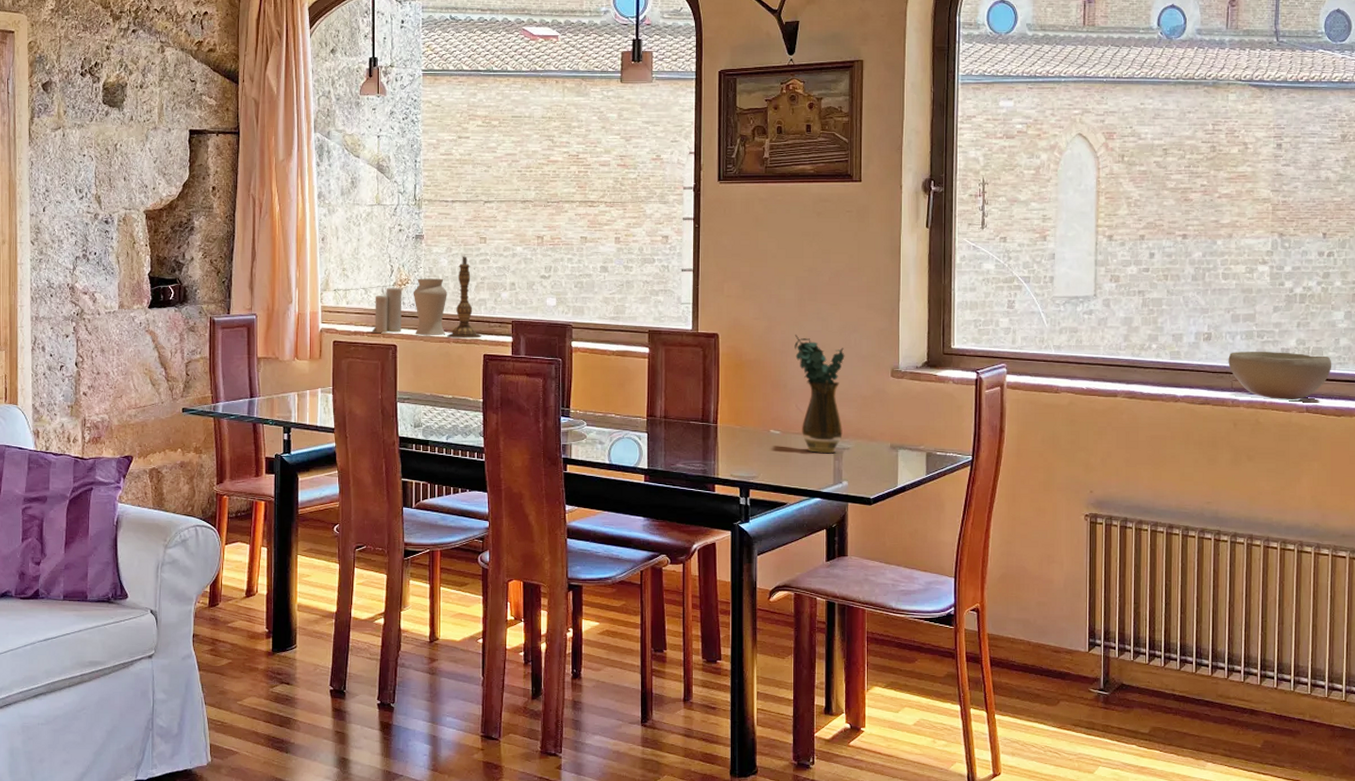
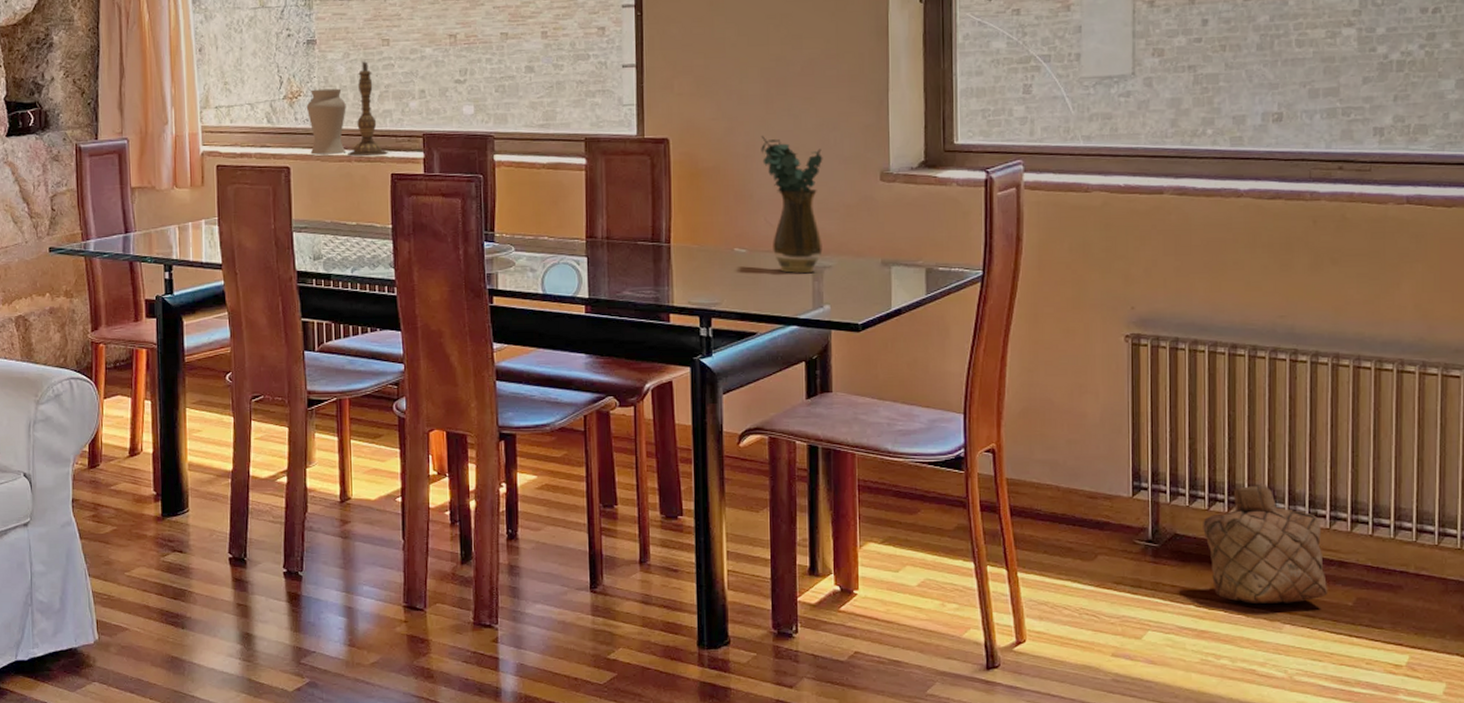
candle: present [371,286,403,334] -> none [260,99,295,155]
basket: none [1144,643,1242,745] -> present [1203,483,1329,603]
decorative bowl: present [1228,351,1332,401] -> none [1305,131,1440,190]

